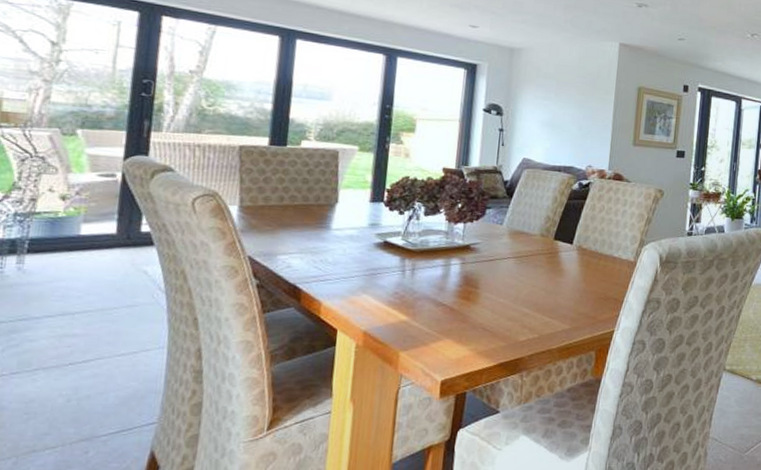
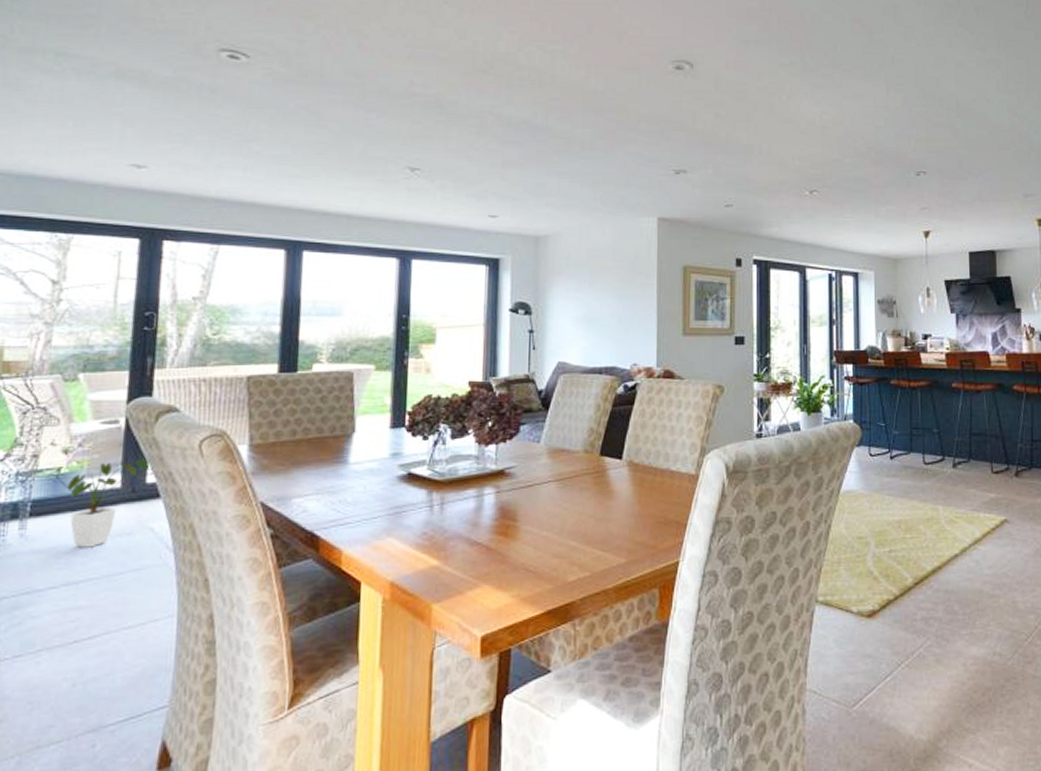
house plant: none [42,209,146,284] -> present [45,458,151,548]

